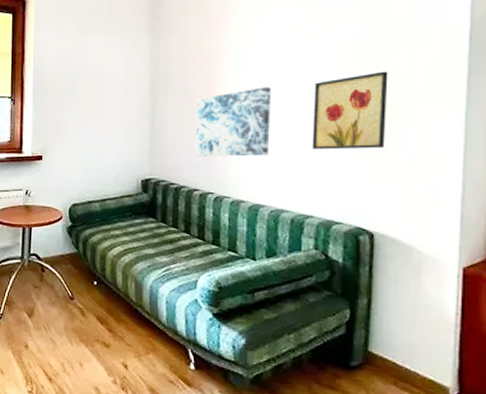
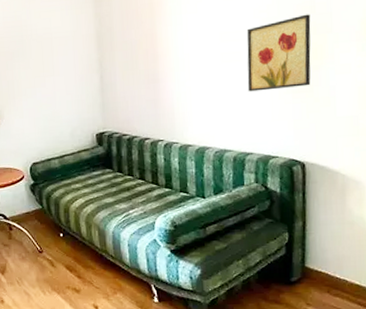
wall art: present [195,87,271,157] -> none [142,36,210,107]

